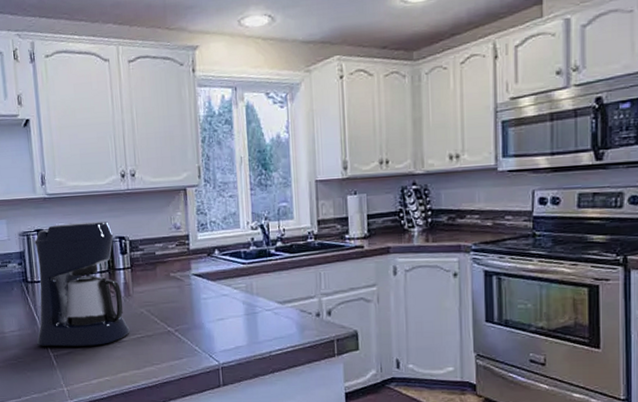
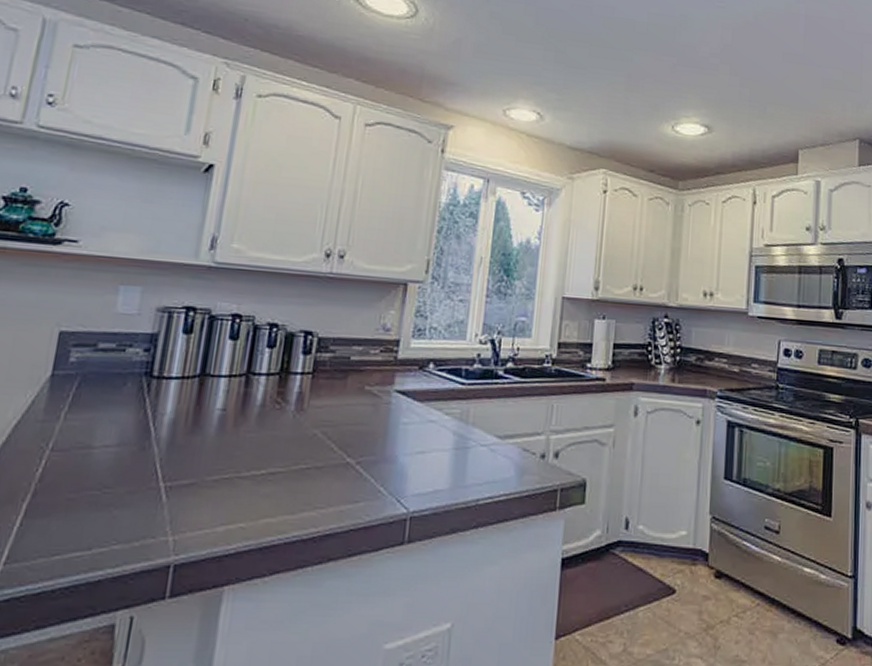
coffee maker: present [34,221,130,347] -> none [142,303,298,477]

